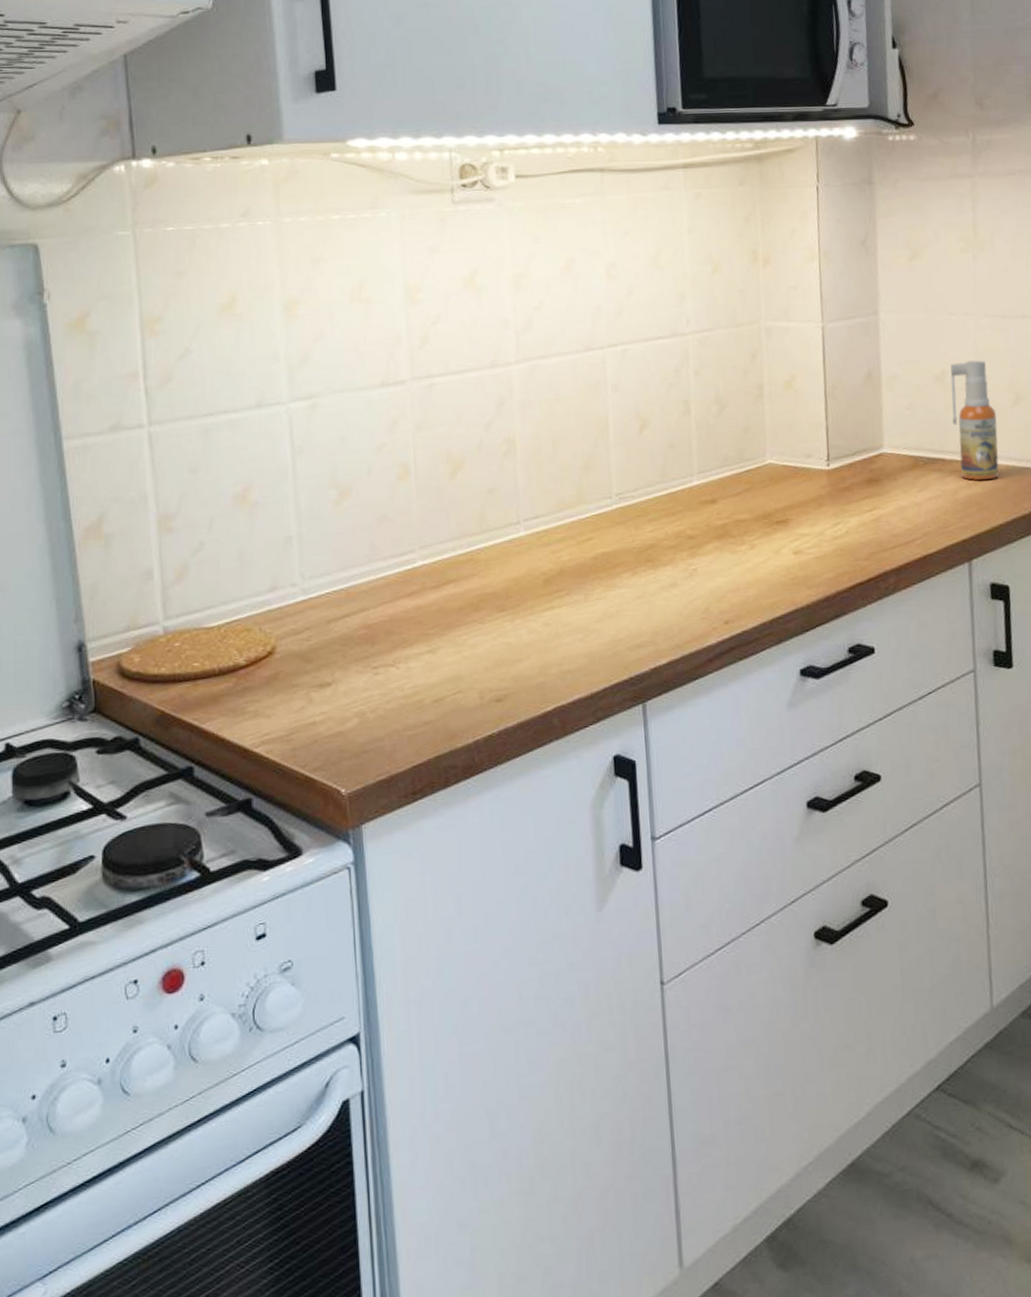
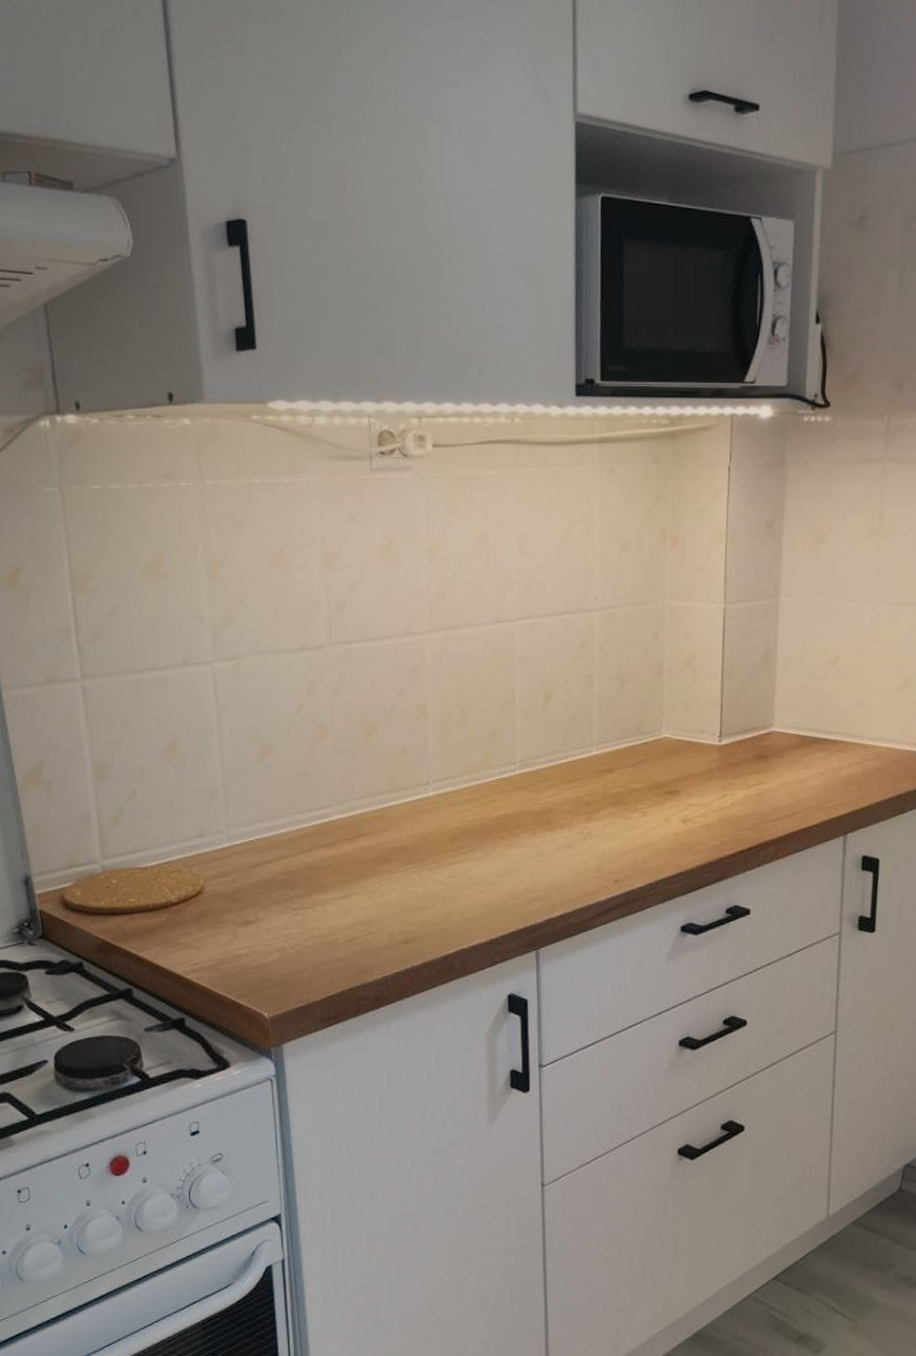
spray bottle: present [950,360,999,480] -> none [841,646,884,760]

